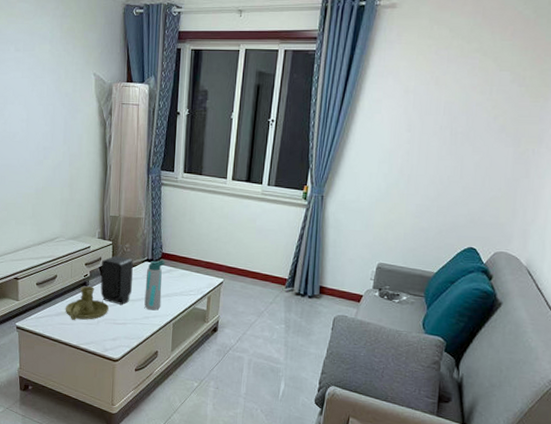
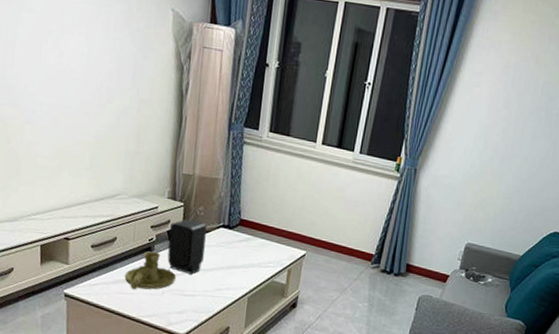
water bottle: present [144,260,166,311] -> none [217,227,244,282]

